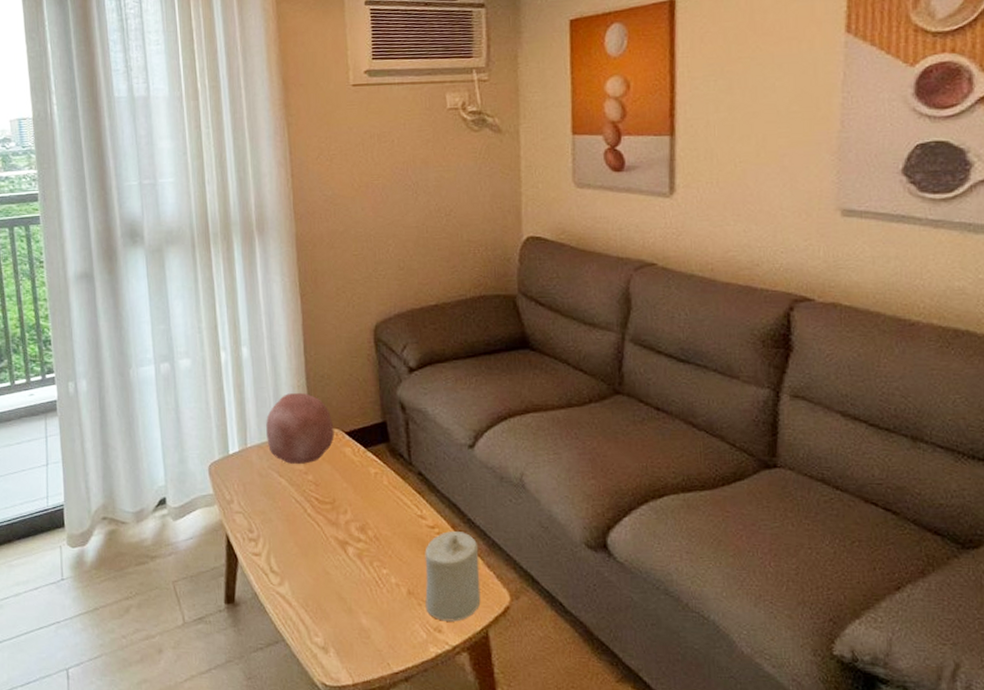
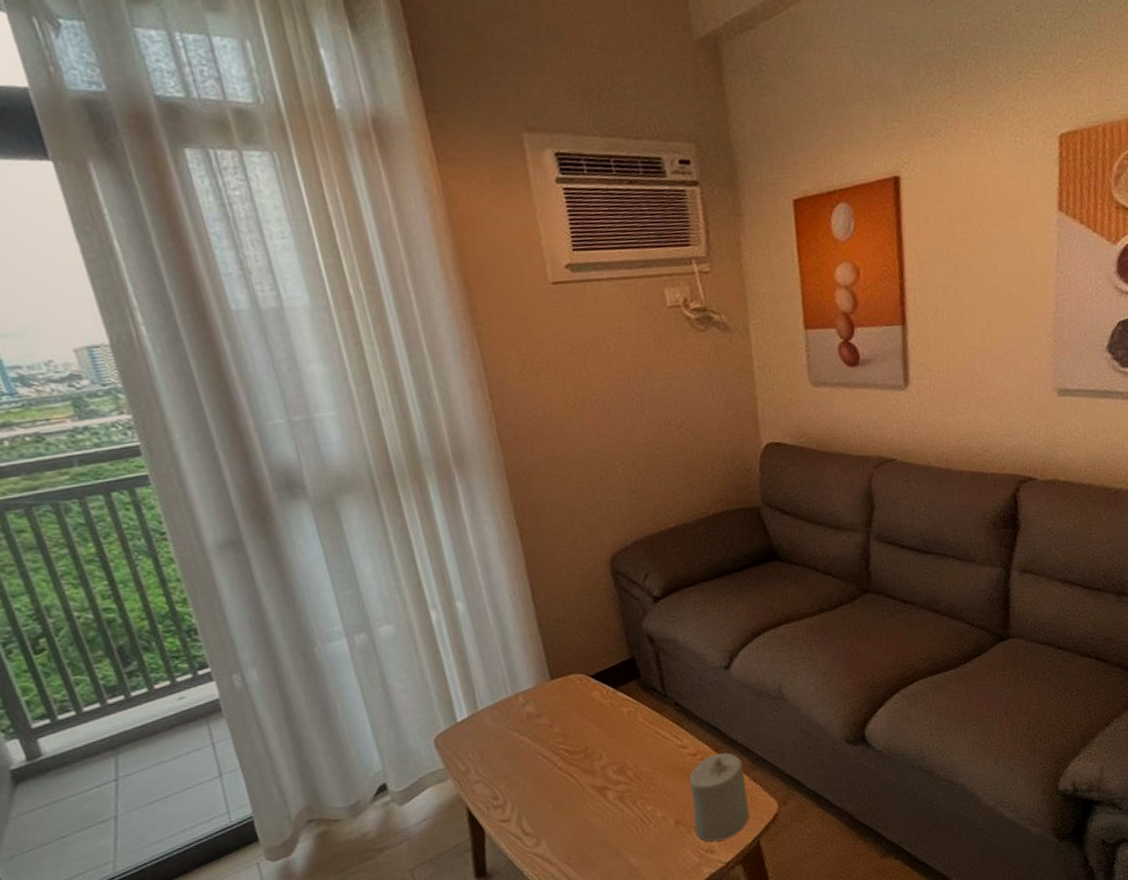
decorative ball: present [266,392,334,464] -> none [496,641,579,720]

